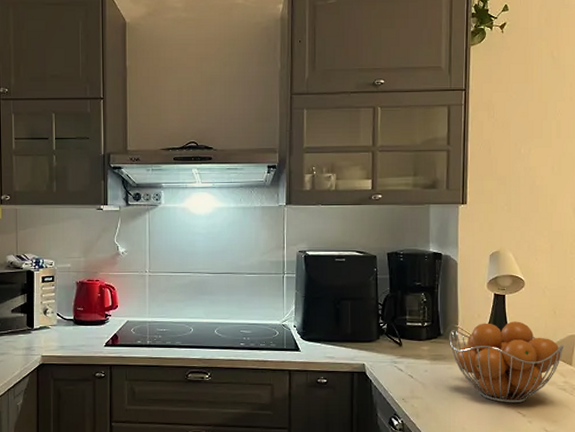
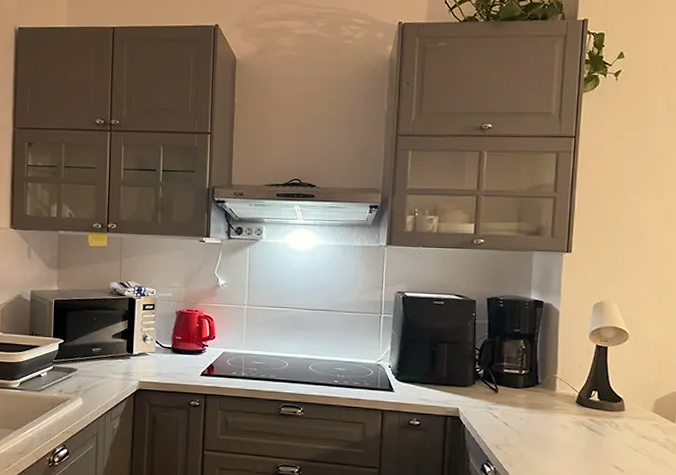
fruit basket: present [449,321,564,404] -> none [547,374,668,459]

